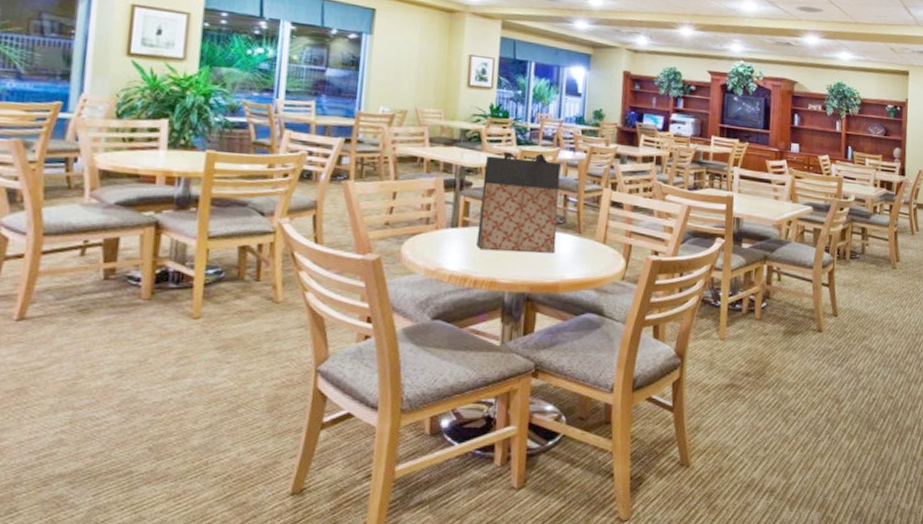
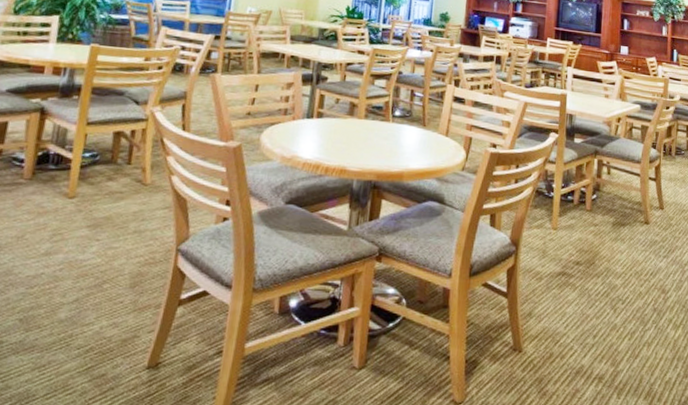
bag: present [476,153,561,254] -> none [329,51,409,145]

